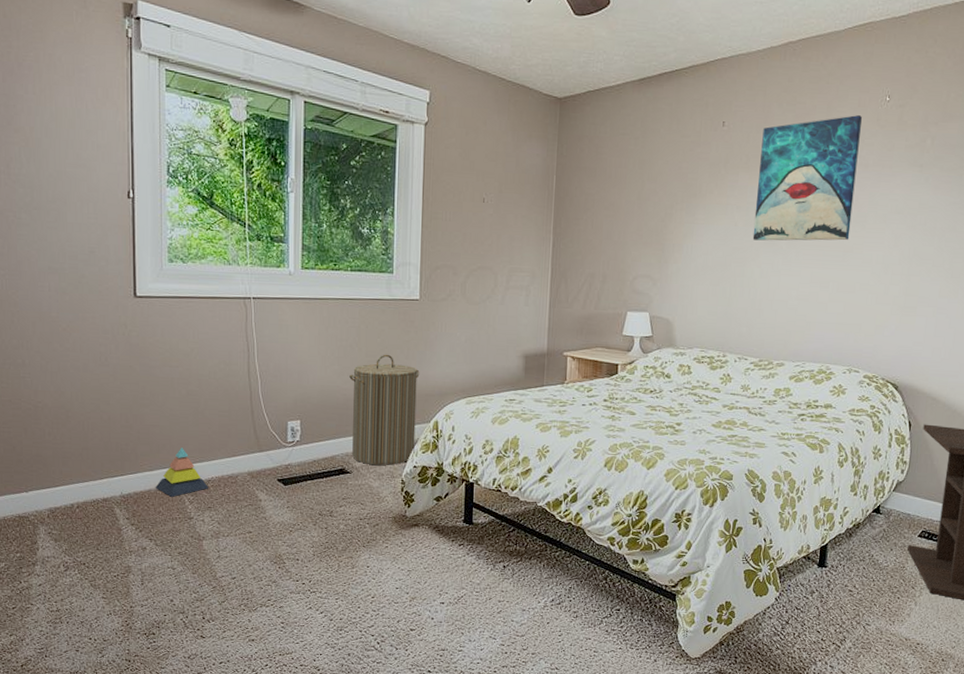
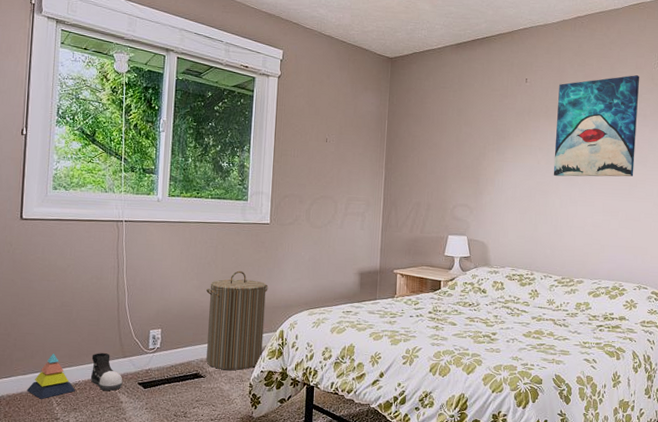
shoe: none [224,447,261,488] -> present [90,353,123,391]

